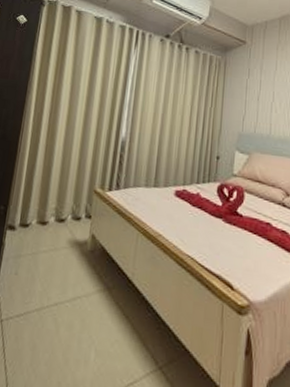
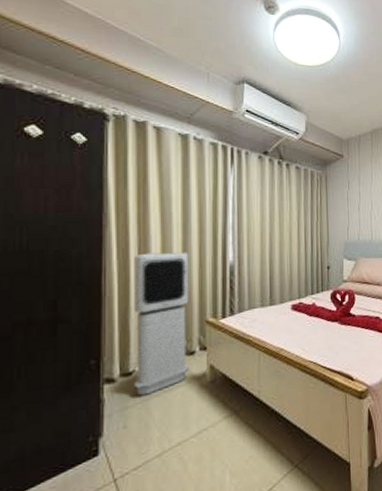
air purifier: none [28,119,88,249] -> present [133,252,190,396]

